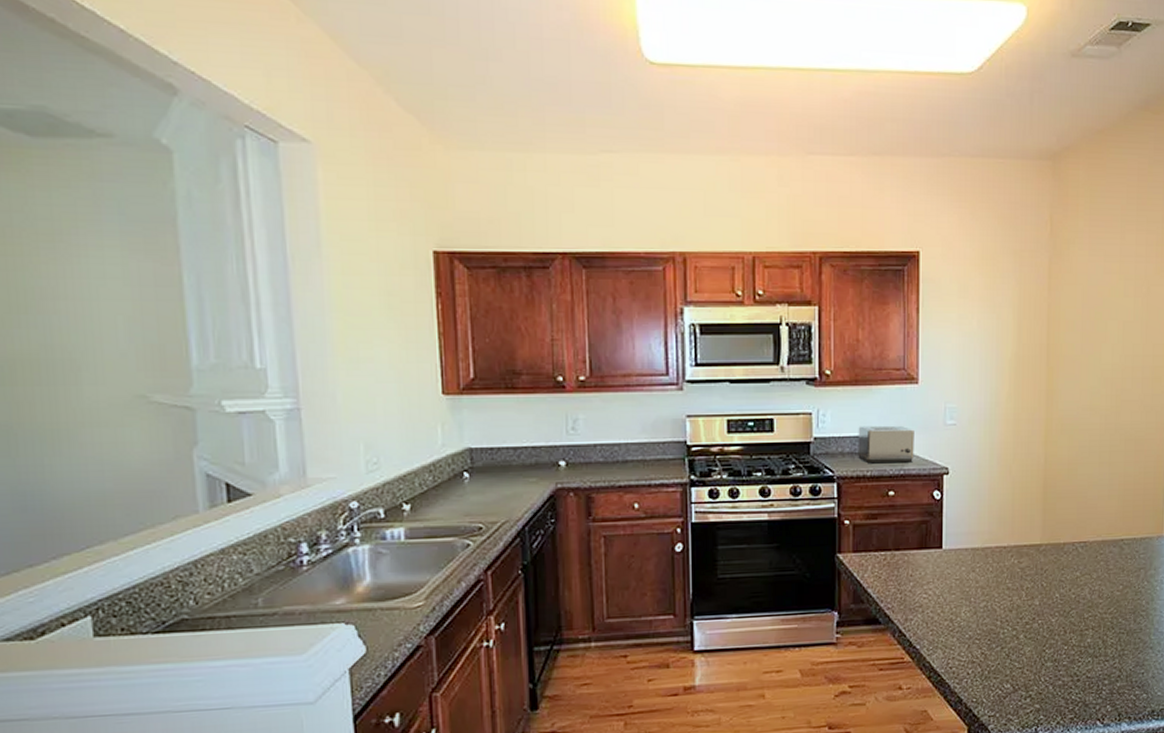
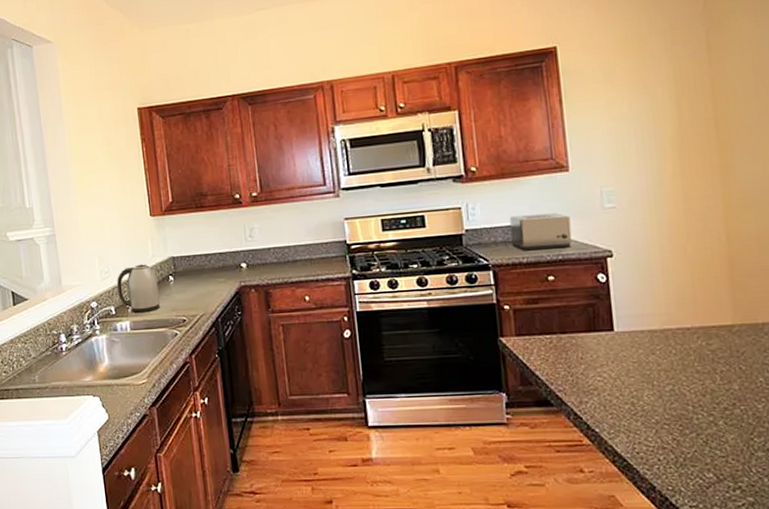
kettle: none [390,455,448,518] -> present [117,264,160,314]

